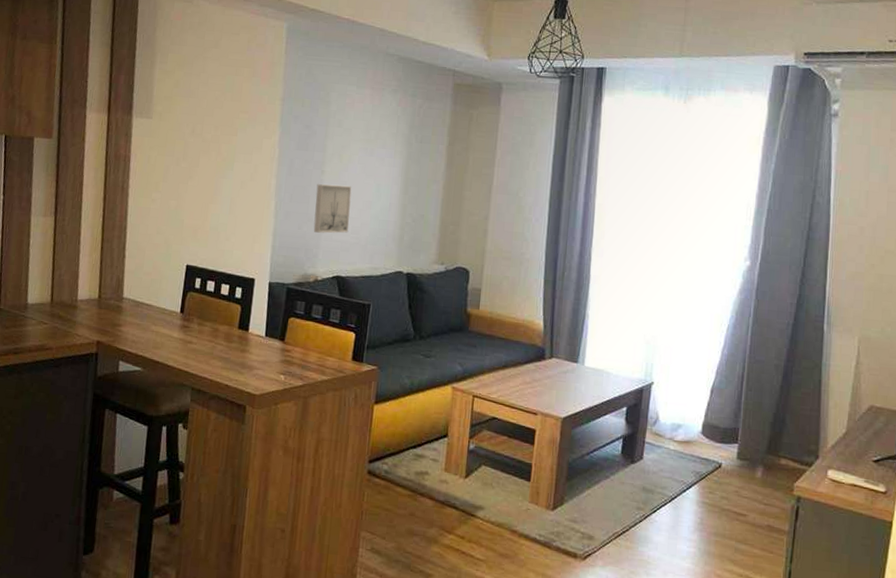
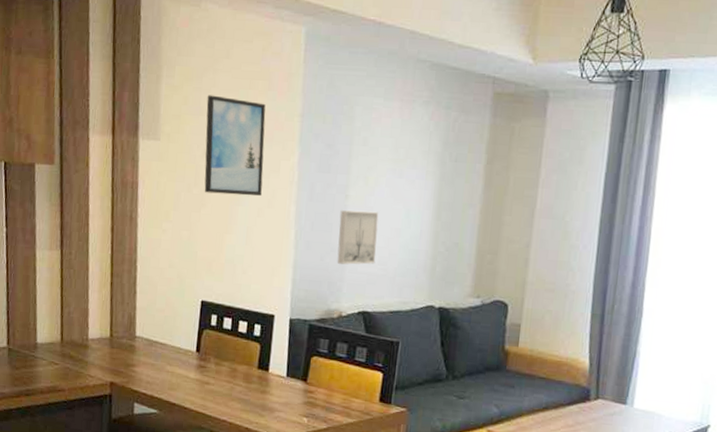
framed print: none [192,79,250,170] -> present [204,95,266,196]

